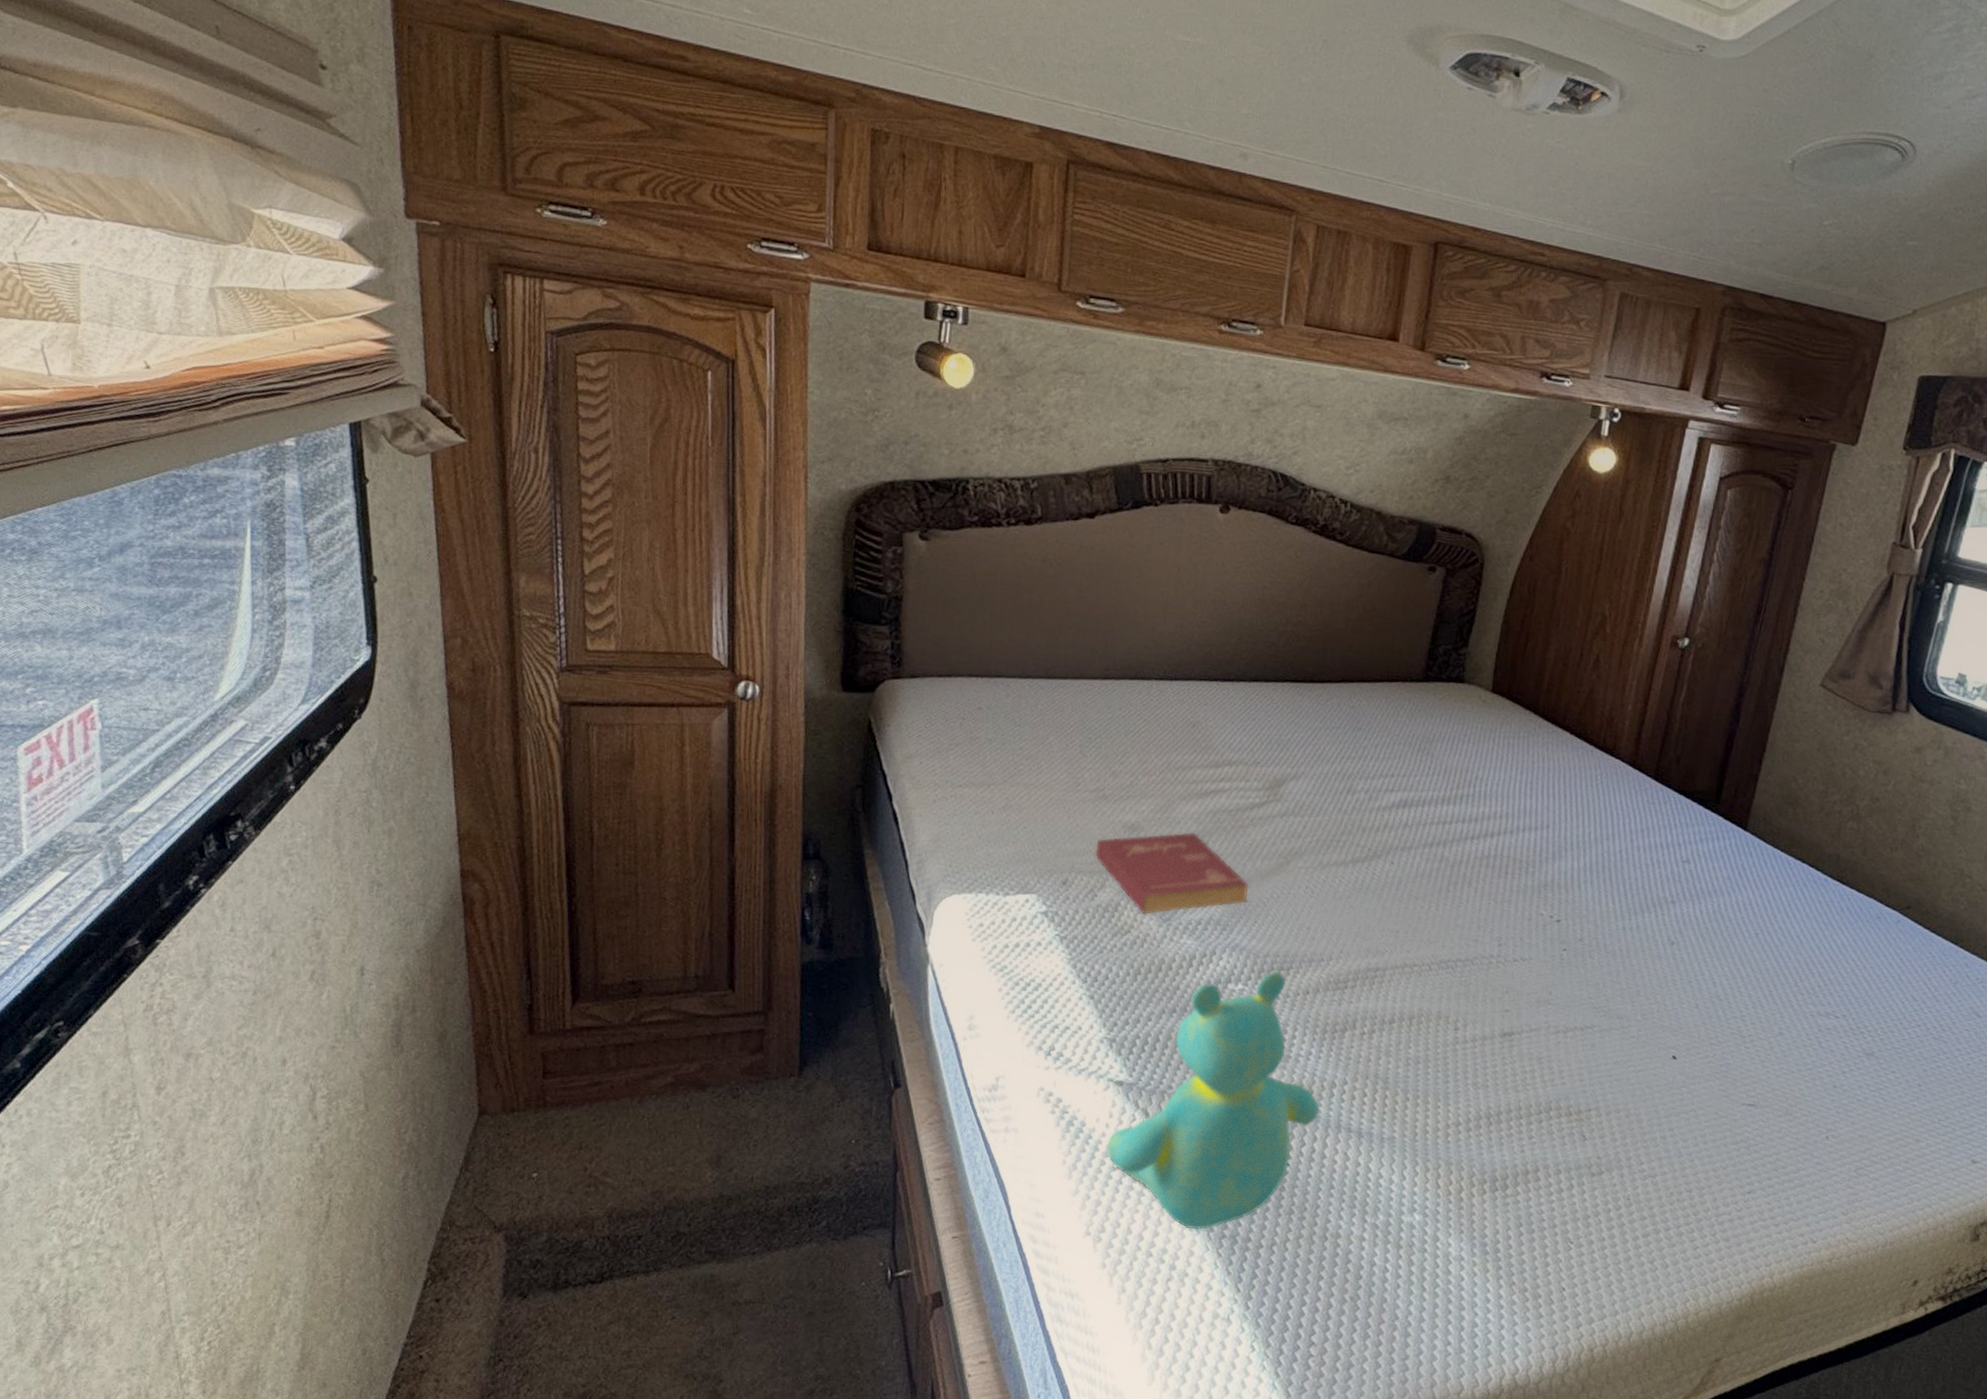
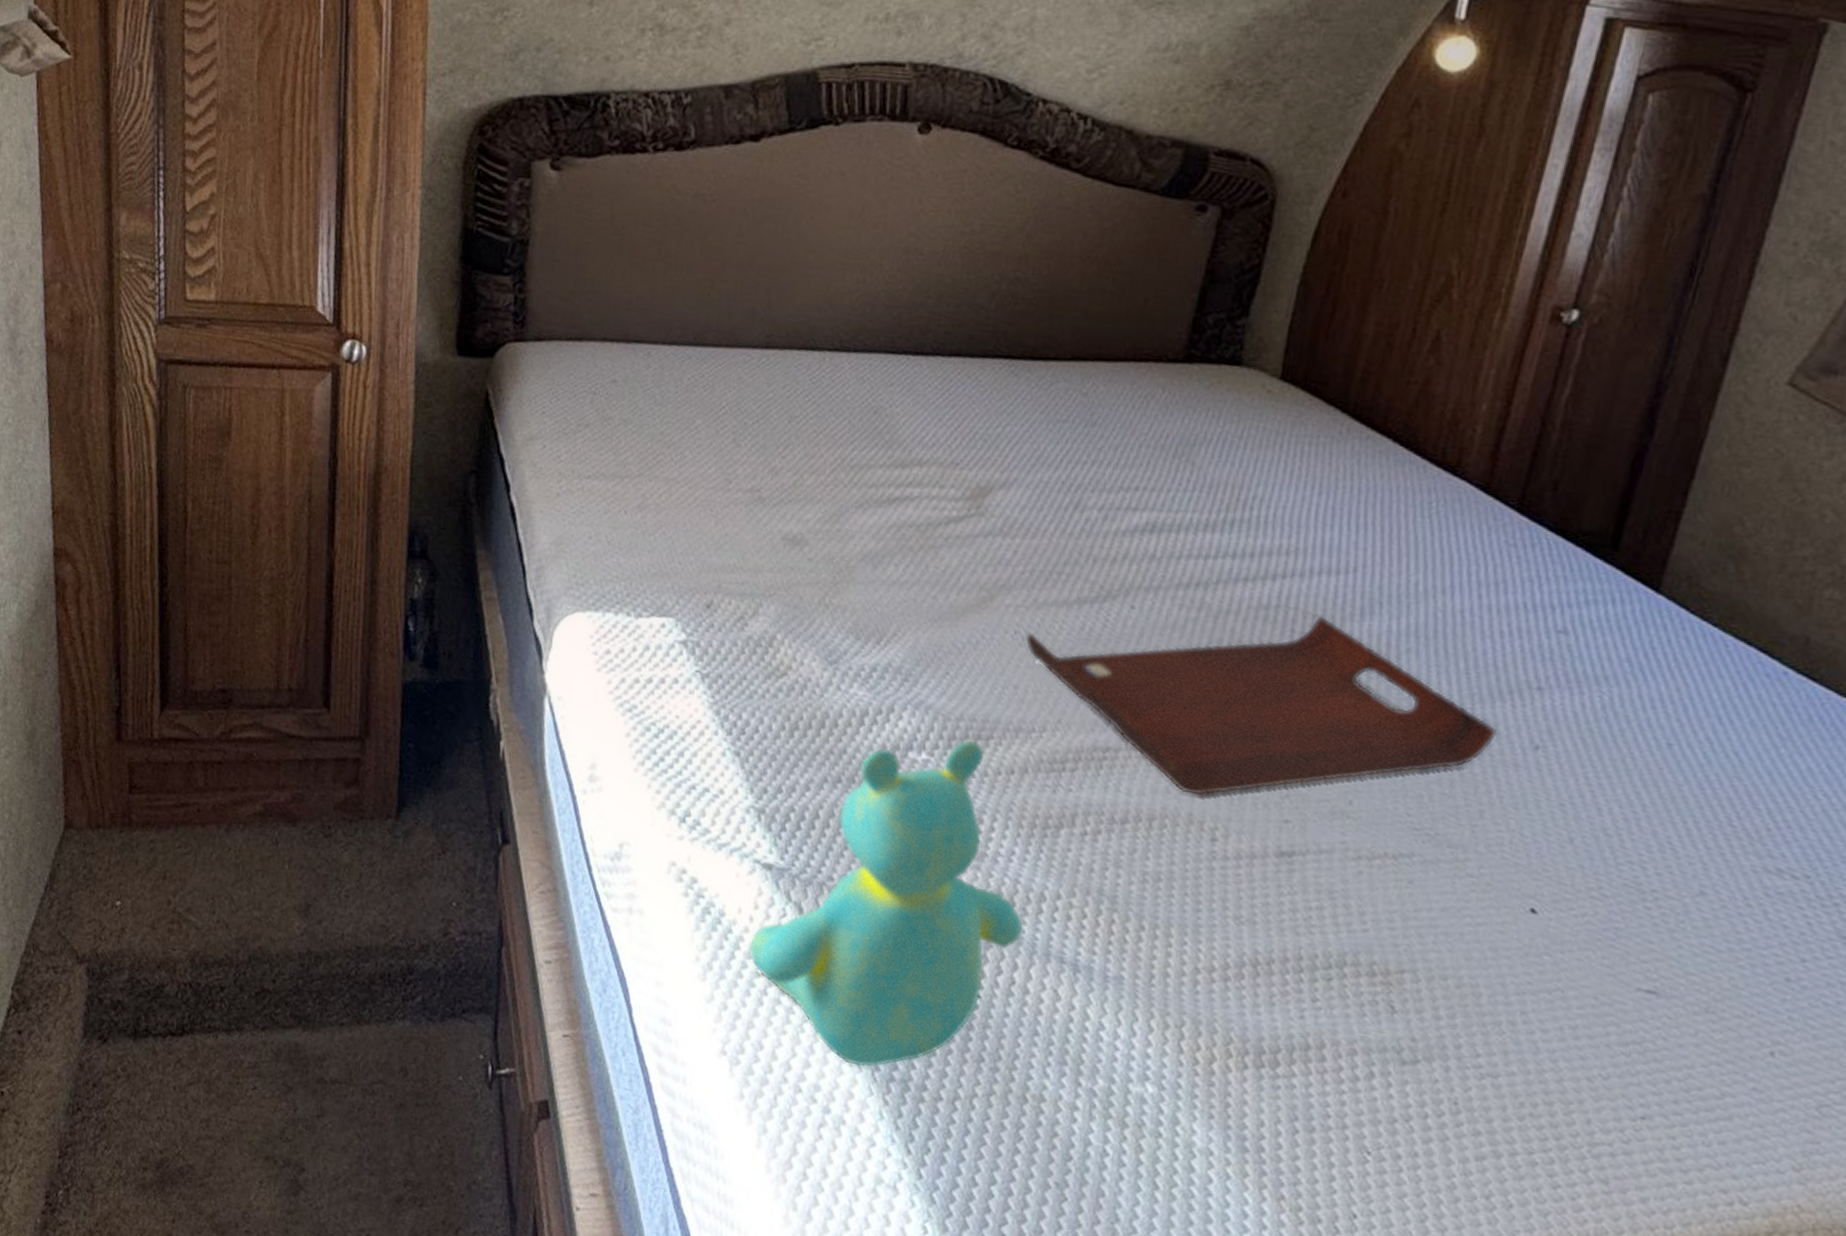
book: present [1095,832,1249,915] -> none [747,550,940,654]
serving tray: none [1314,860,1647,998] -> present [1025,615,1498,796]

